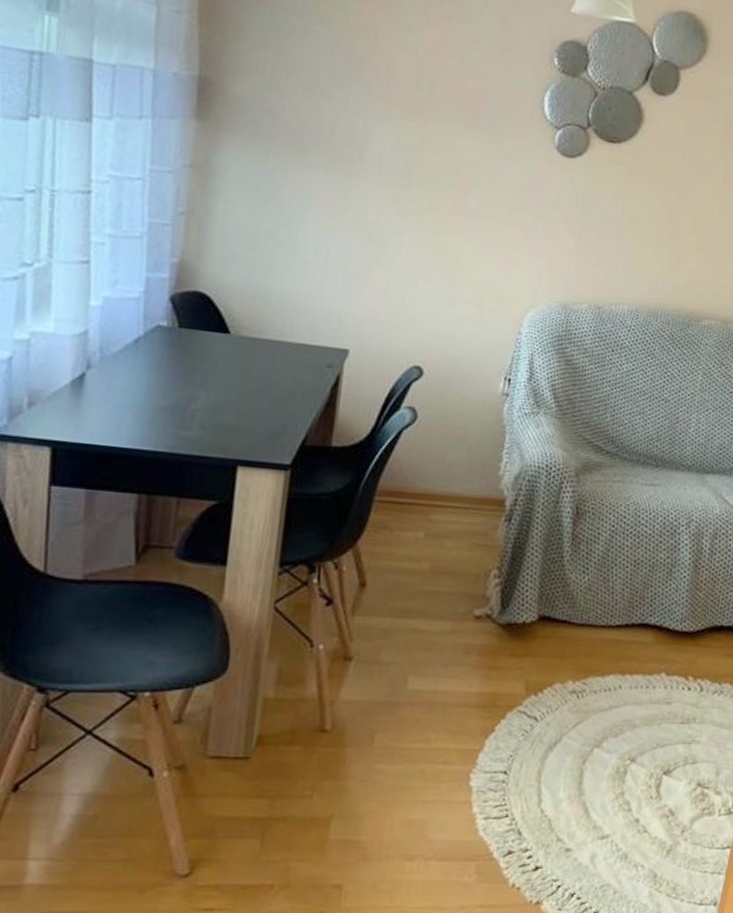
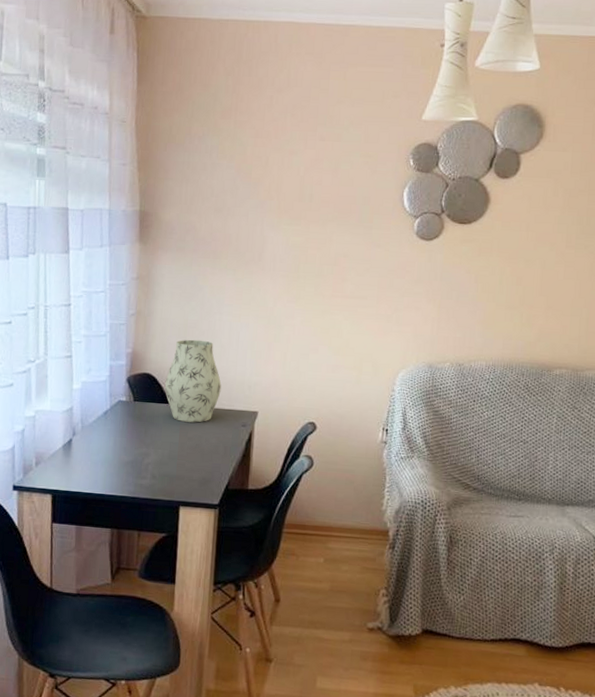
vase: none [223,251,302,360] -> present [164,339,222,423]

